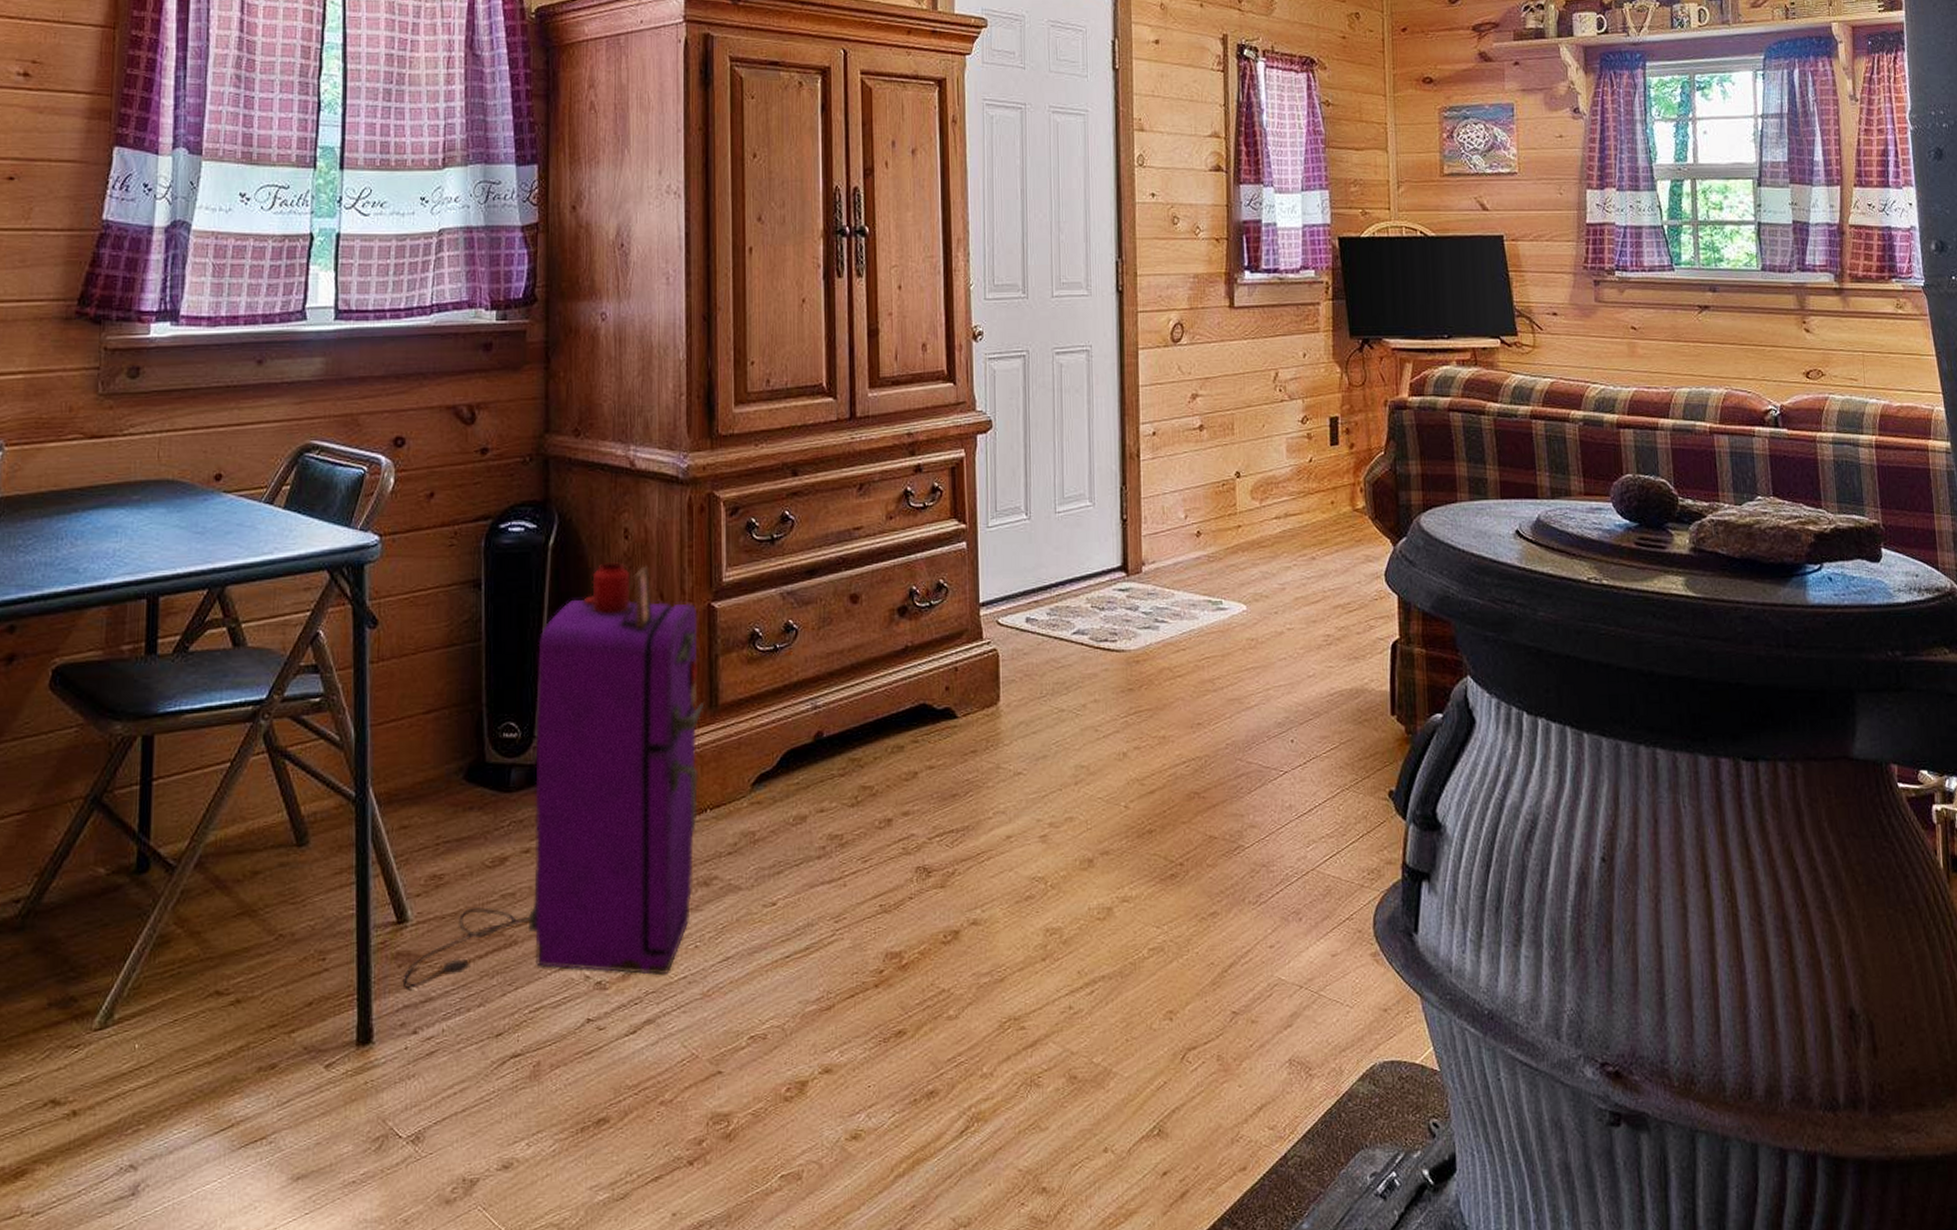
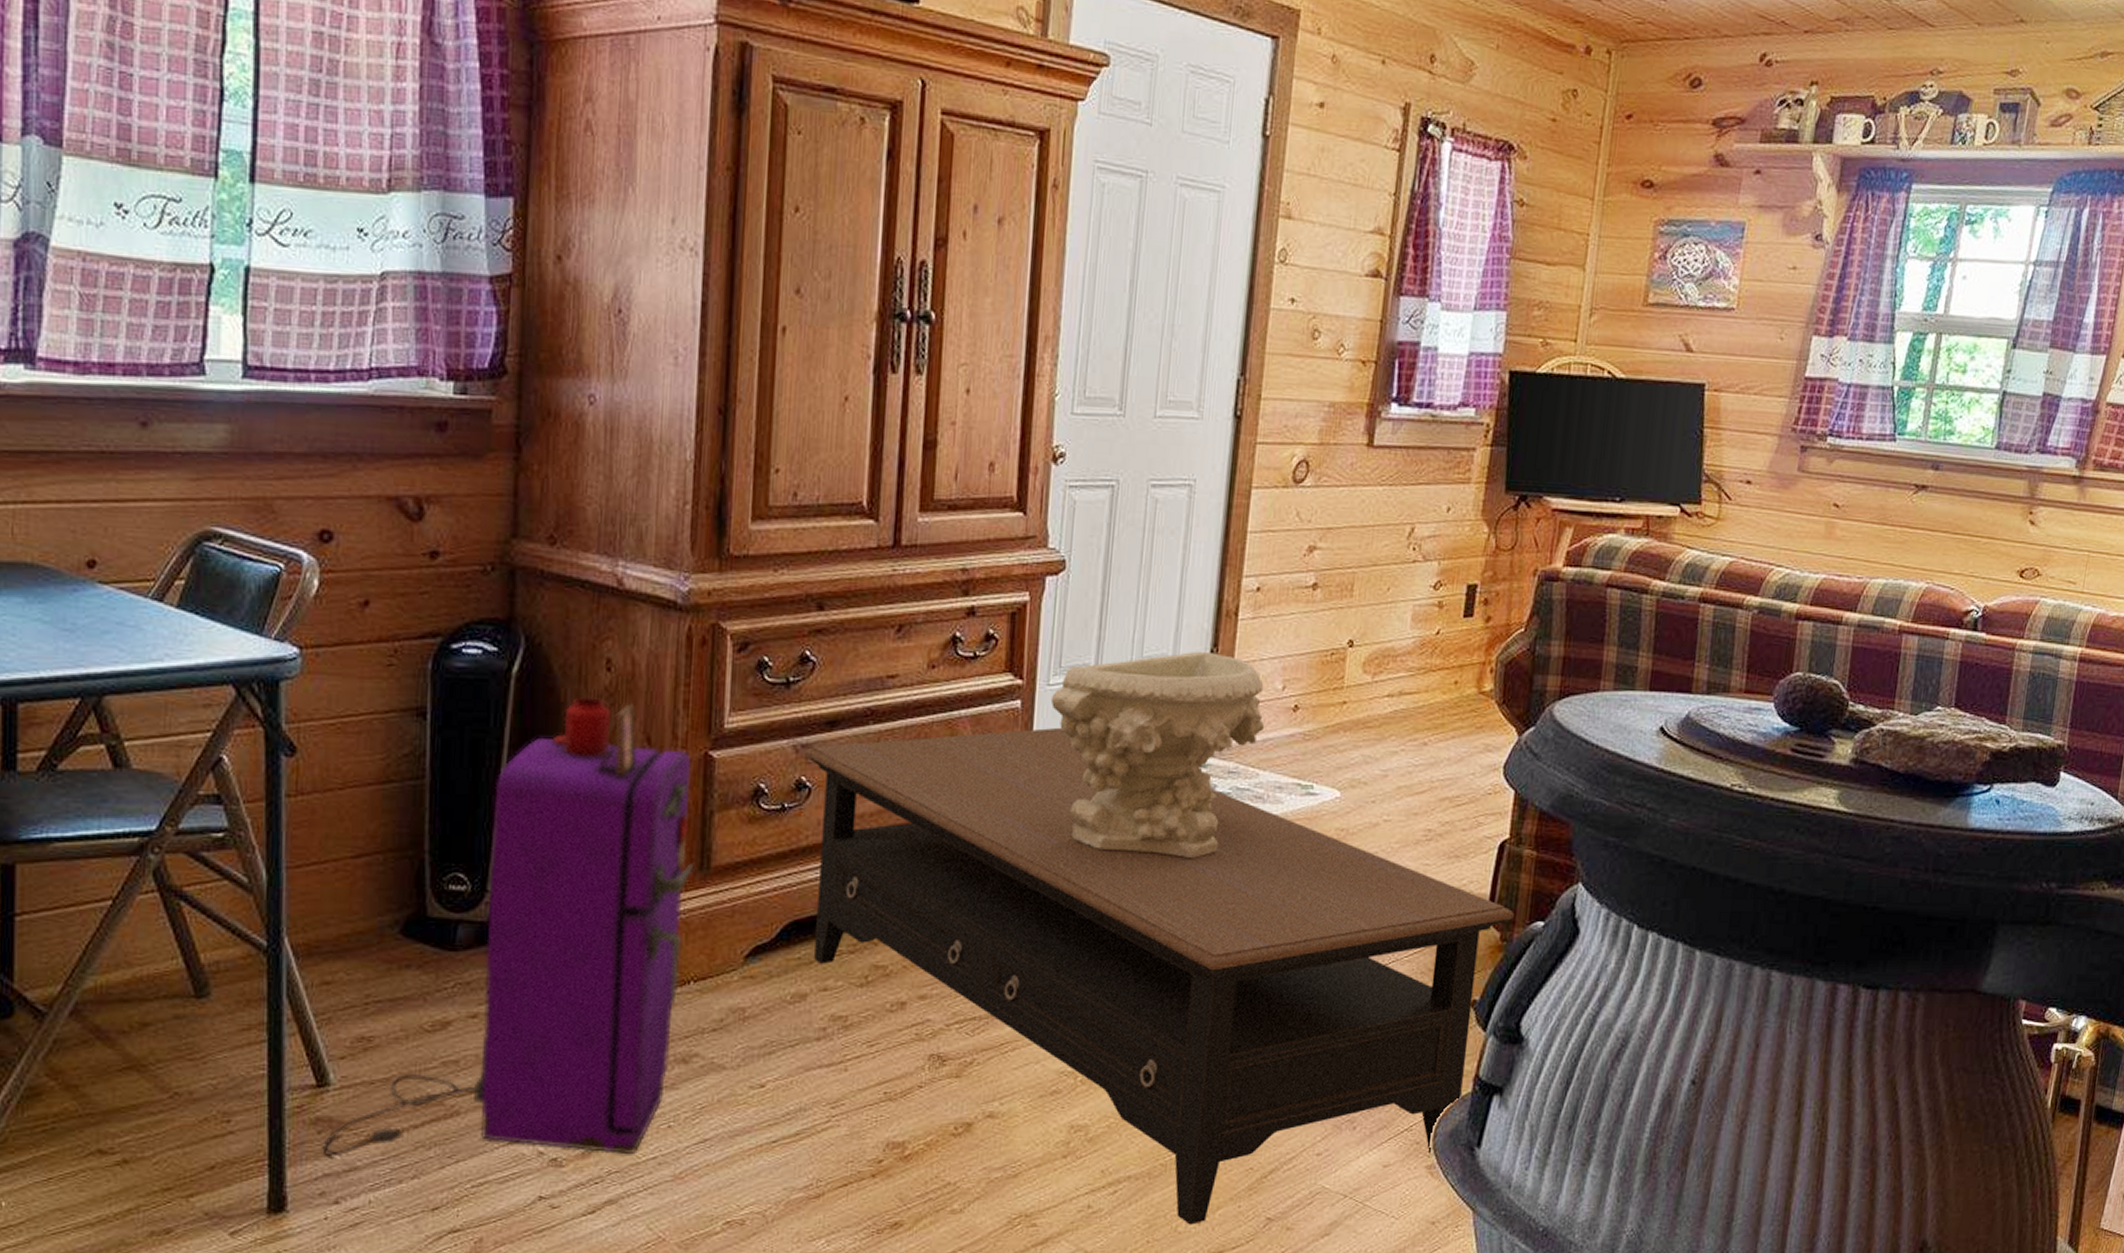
coffee table: none [788,563,1414,1022] -> present [802,727,1514,1225]
decorative bowl: none [991,489,1174,674] -> present [1050,651,1265,859]

